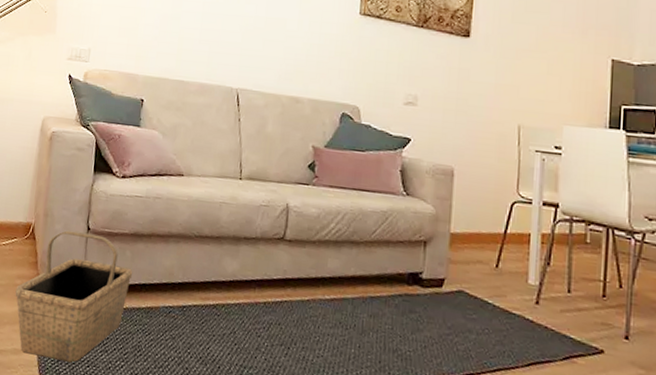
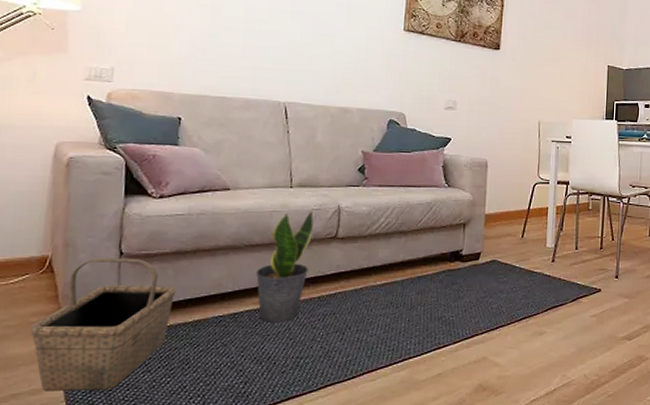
potted plant: none [203,205,262,324] -> present [255,210,314,322]

